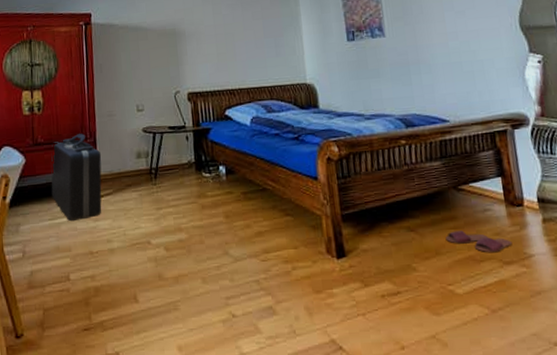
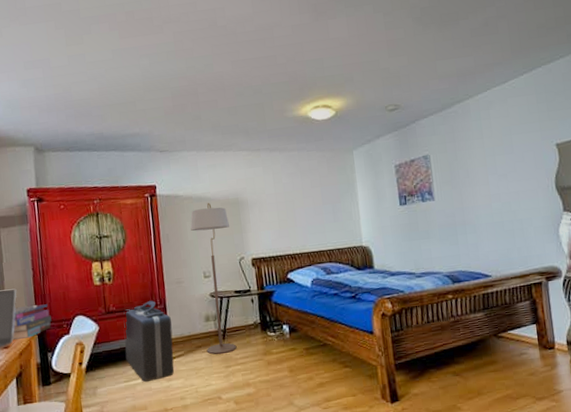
floor lamp: none [125,32,169,194] -> present [190,202,237,354]
slippers: present [445,230,512,253] -> none [486,372,544,391]

